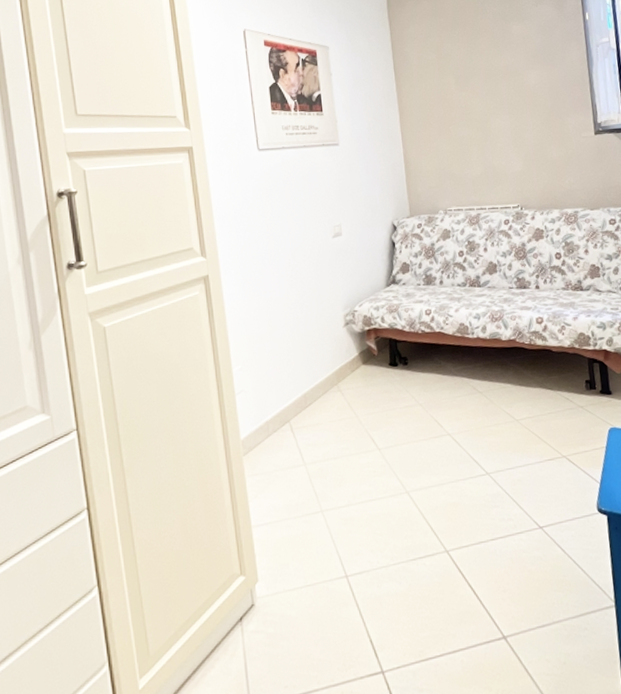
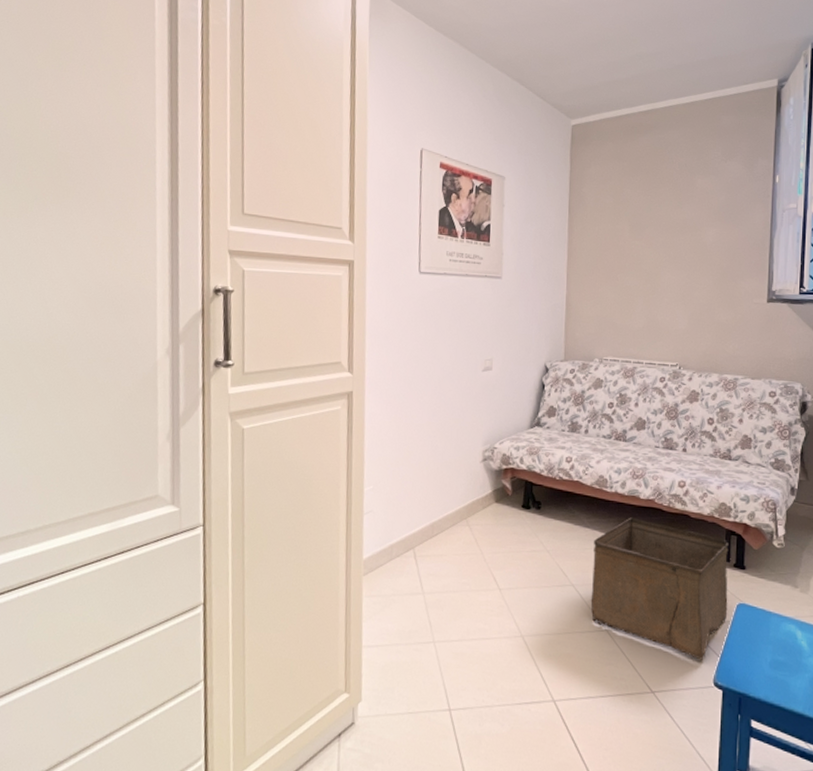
storage bin: none [463,359,601,490] -> present [590,517,729,662]

